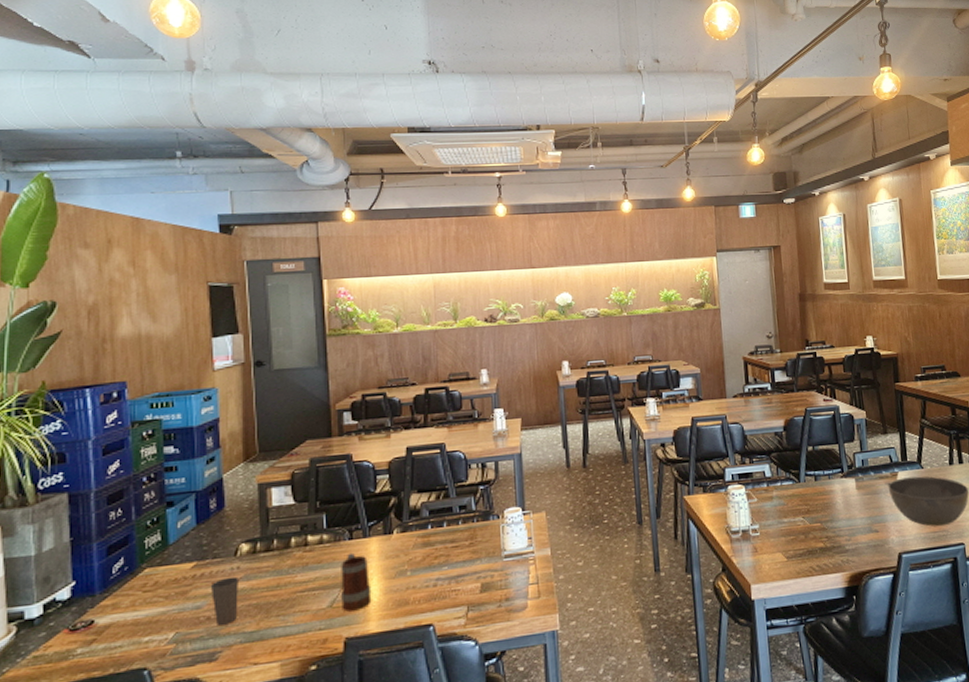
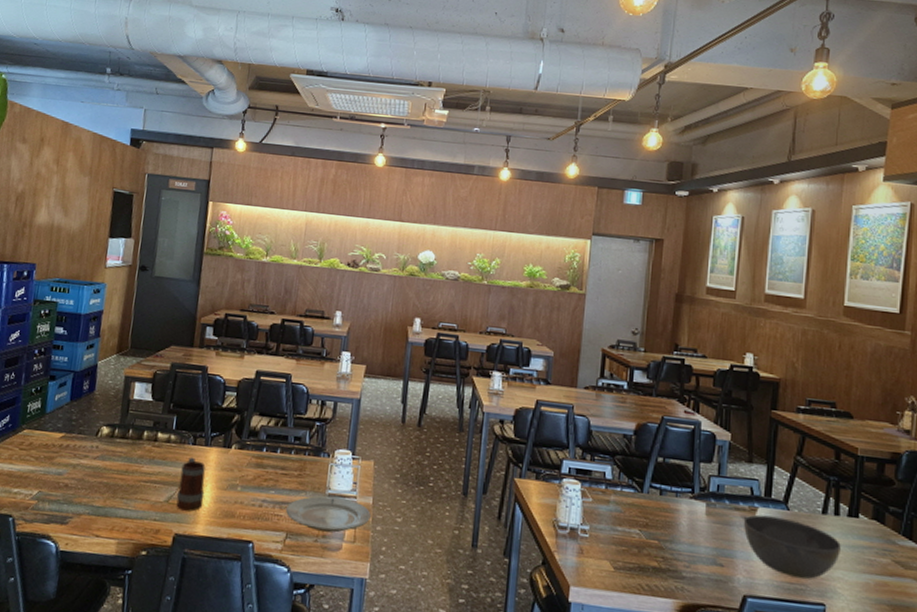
cup: present [210,576,238,626] -> none [71,453,96,495]
plate: none [463,555,552,596] -> present [286,496,371,533]

